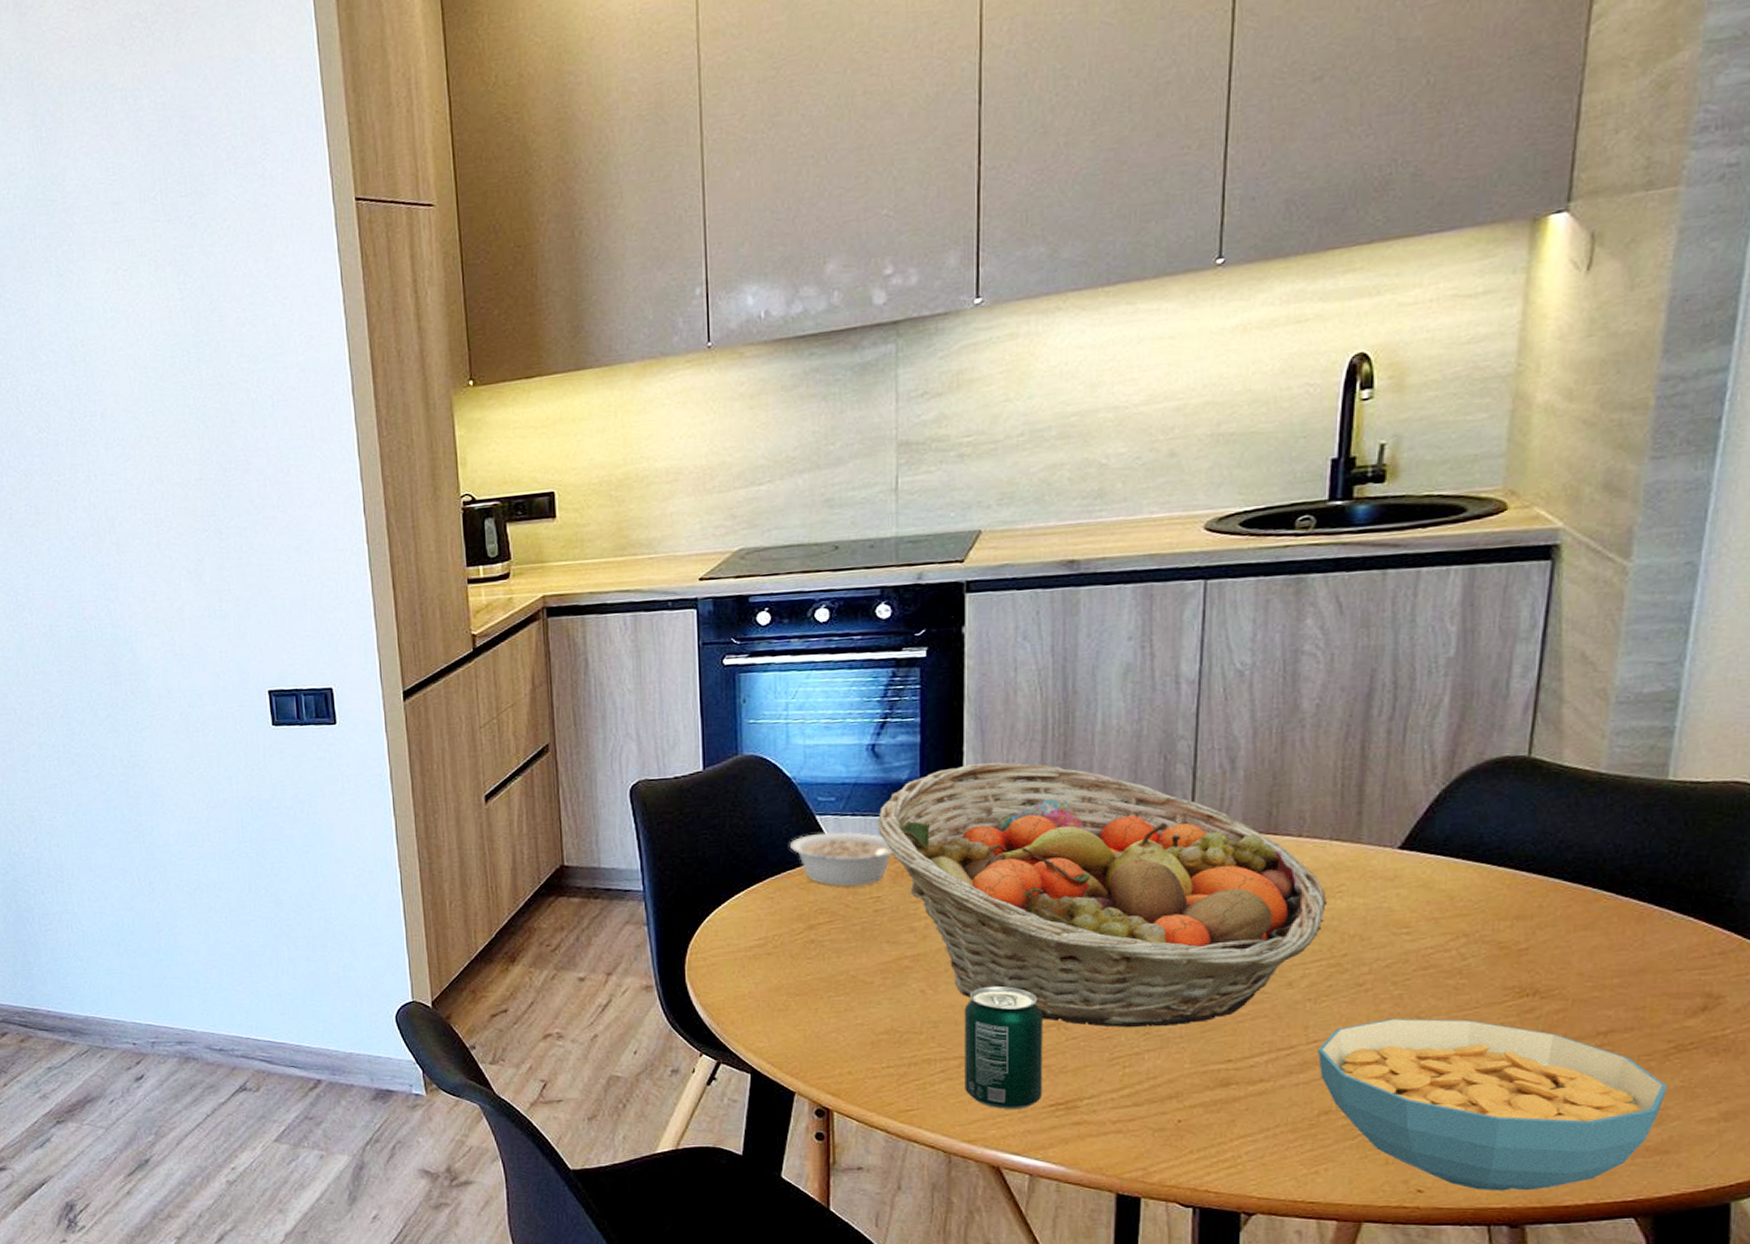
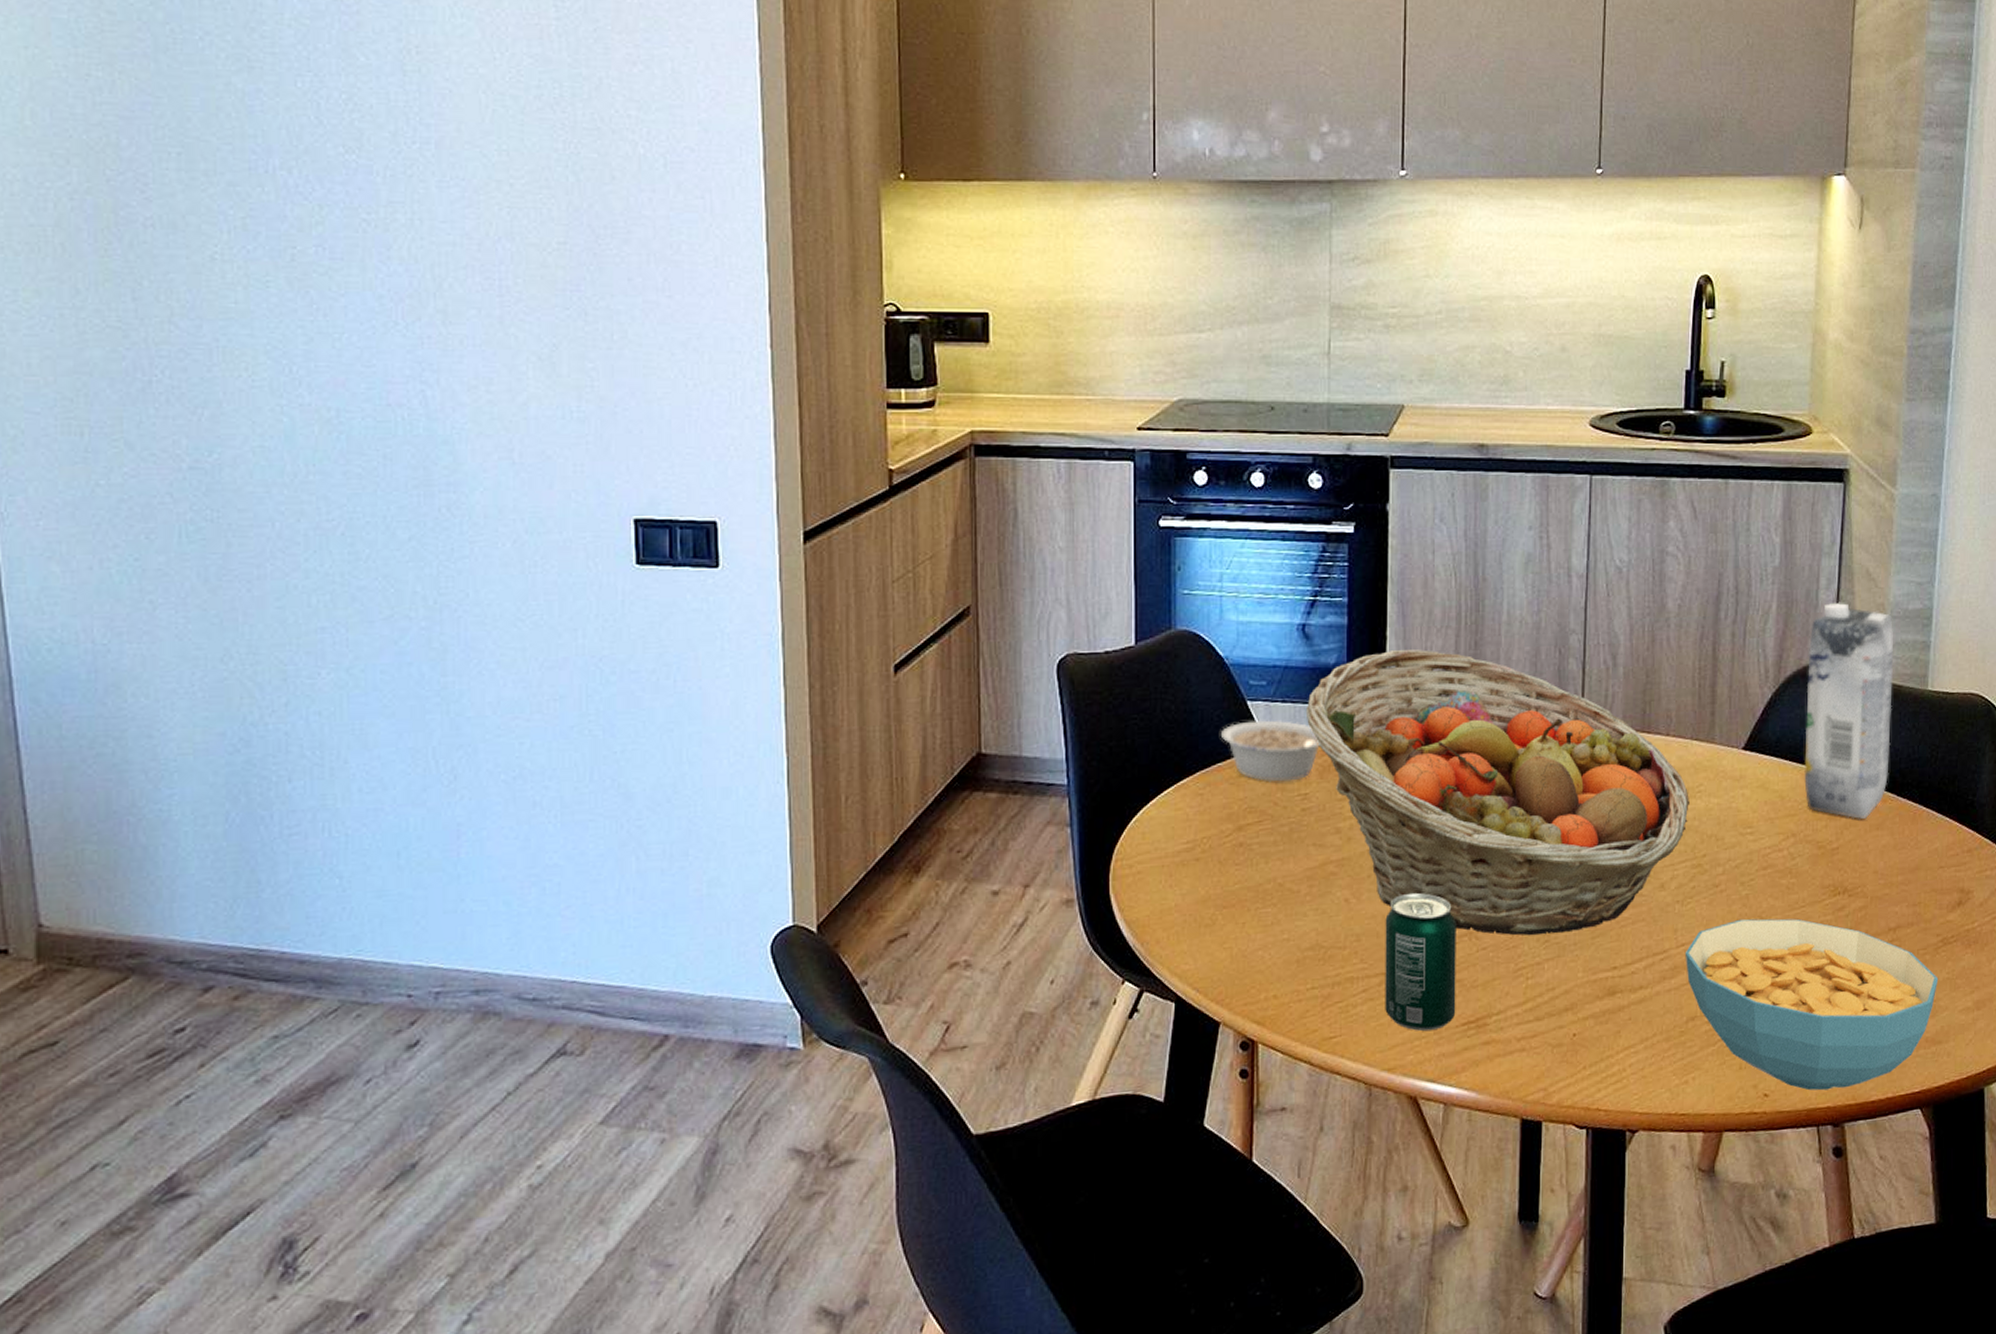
juice carton: none [1482,690,1619,919] -> present [1804,602,1894,819]

